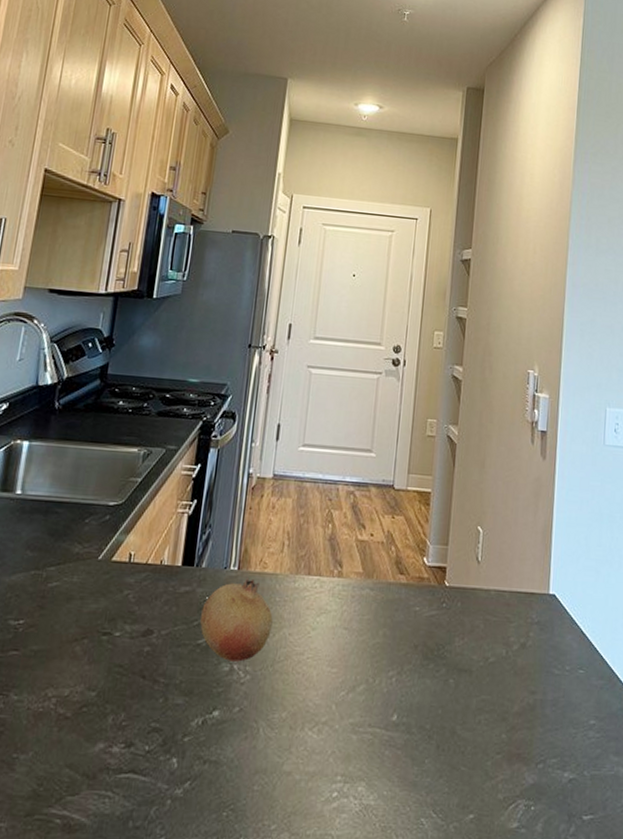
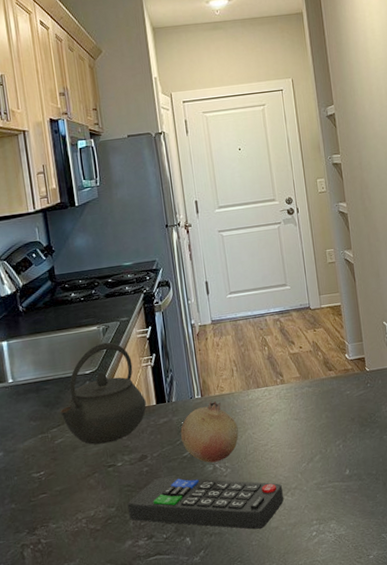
kettle: none [65,470,171,602] -> present [60,342,146,445]
remote control: none [110,665,309,769] -> present [128,477,284,529]

